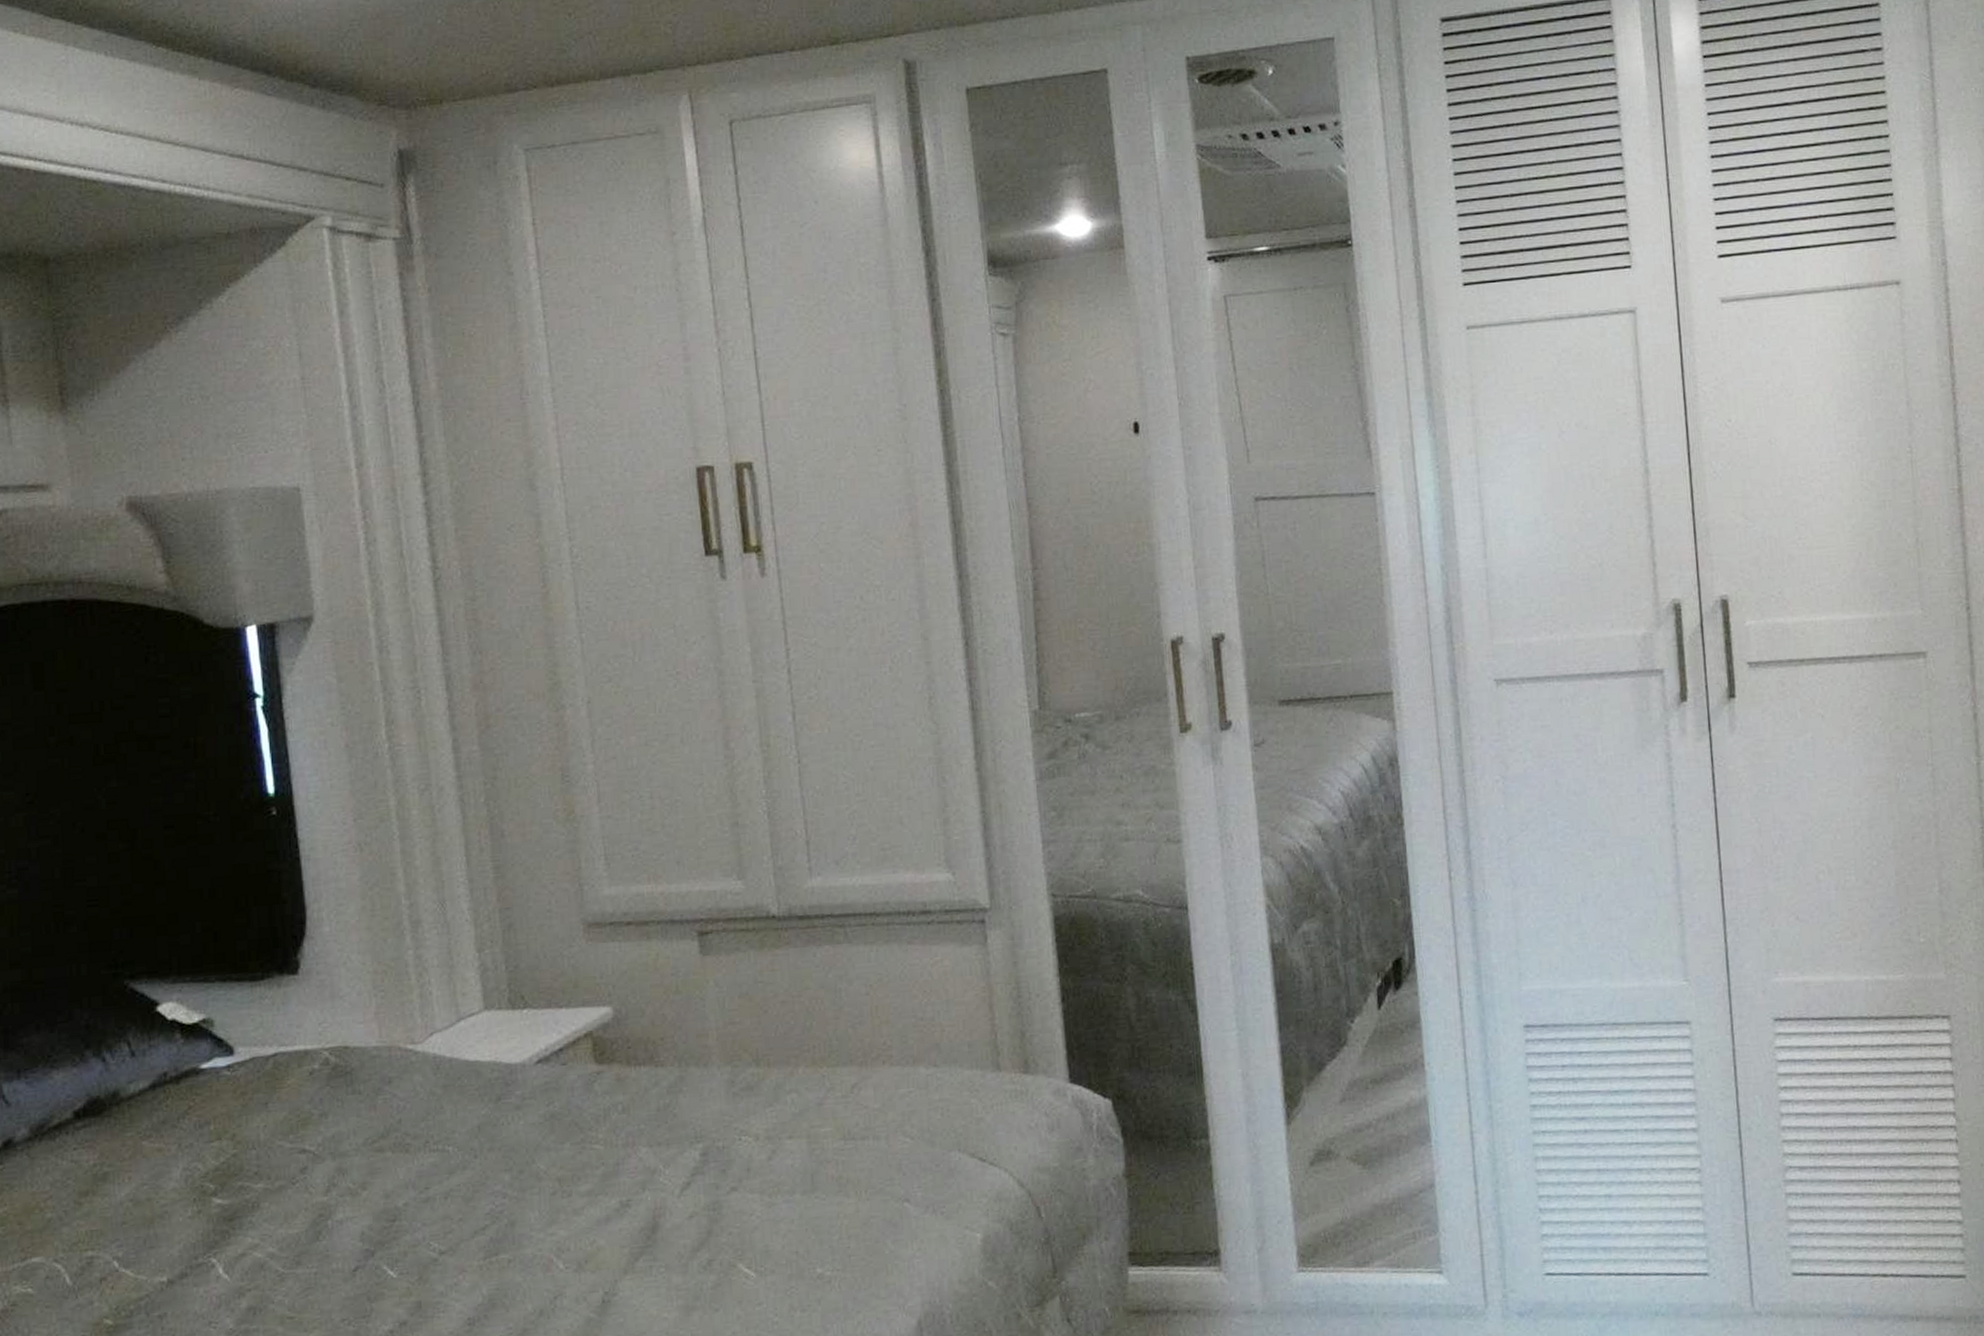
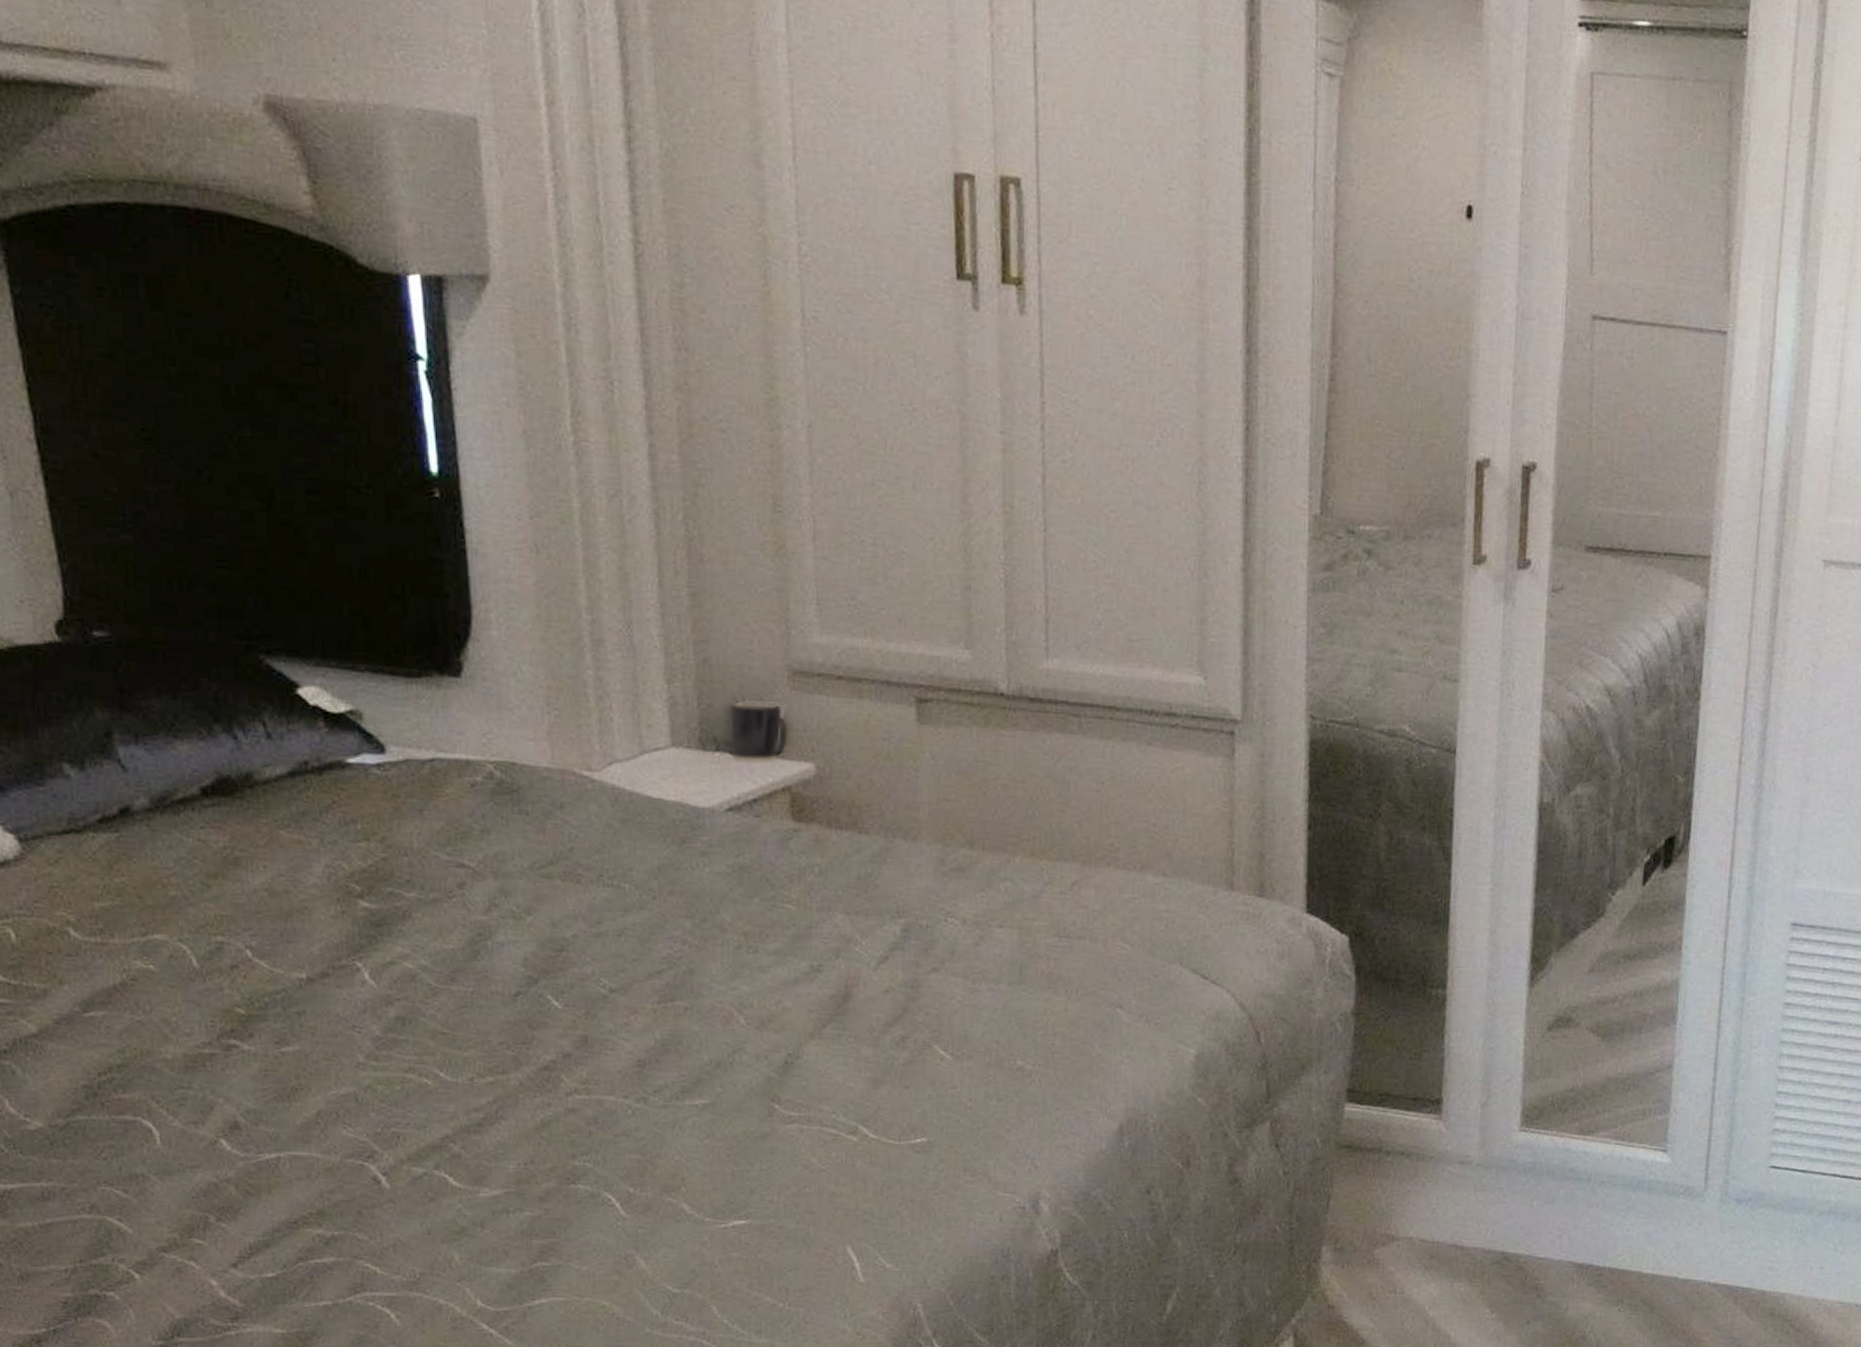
mug: none [534,955,586,1017] -> present [730,701,788,764]

